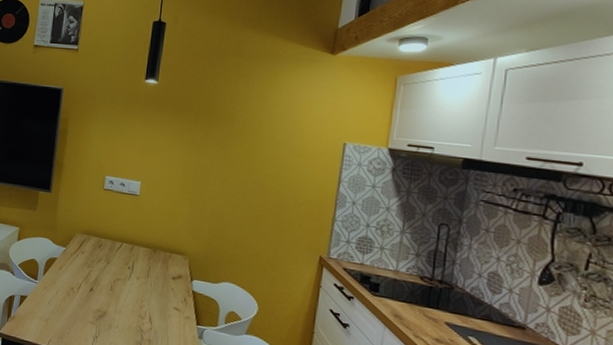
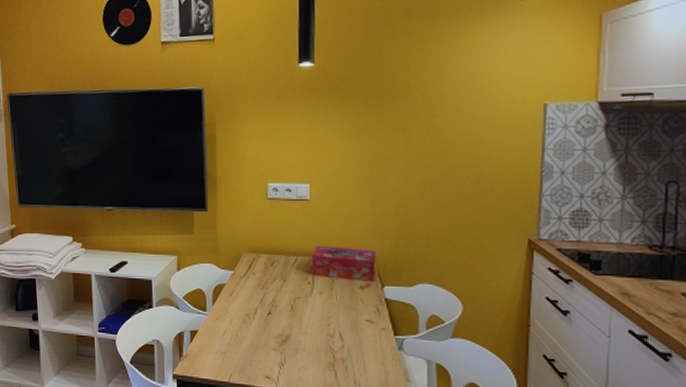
tissue box: none [132,235,190,274] -> present [310,245,376,281]

